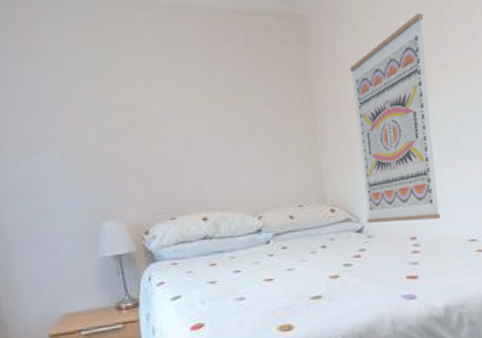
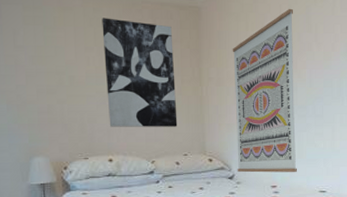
wall art: none [177,34,288,176] -> present [102,18,178,127]

